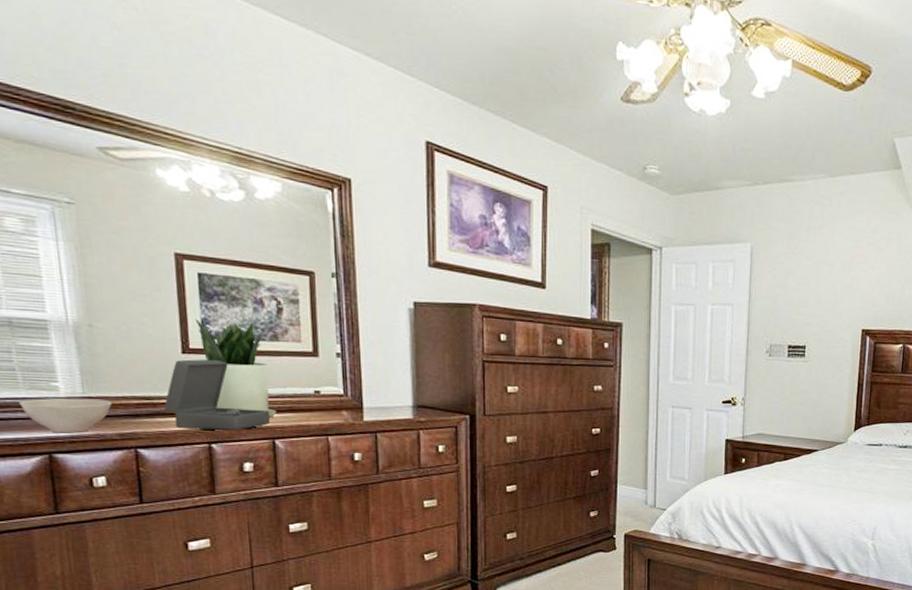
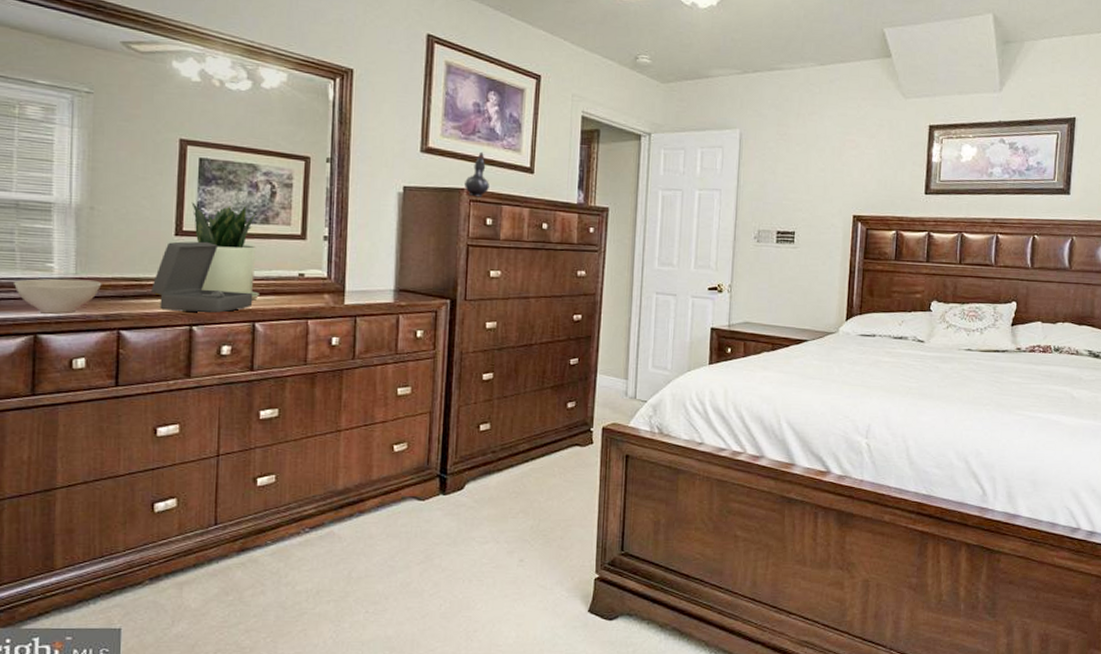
decorative vase: none [476,266,501,313] -> present [465,151,489,198]

